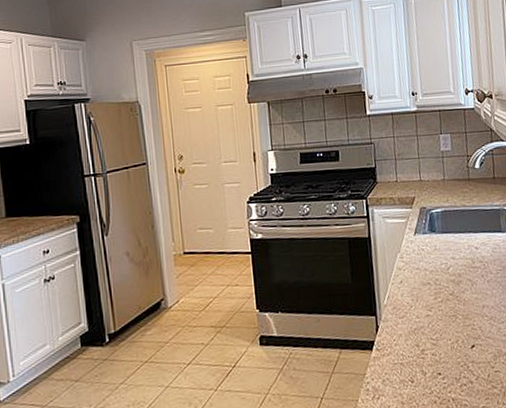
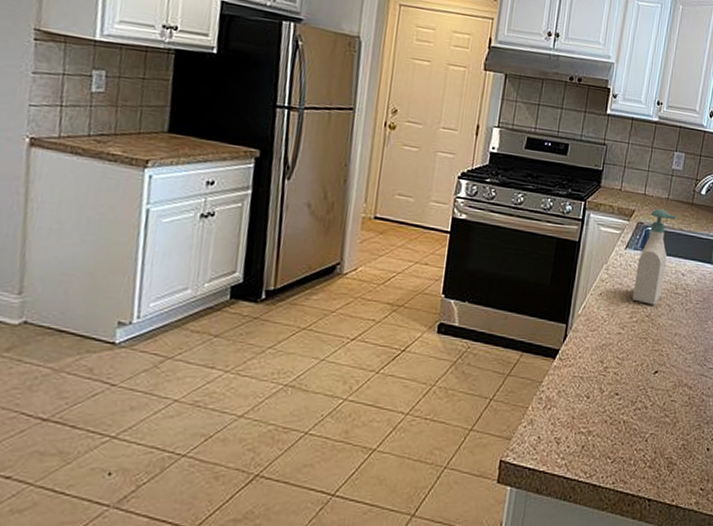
soap bottle: none [429,191,460,283] -> present [633,209,678,305]

